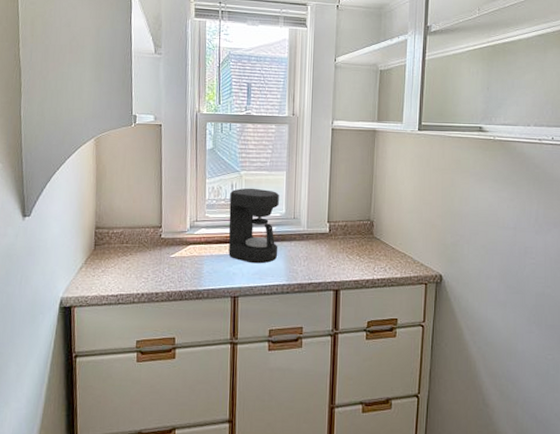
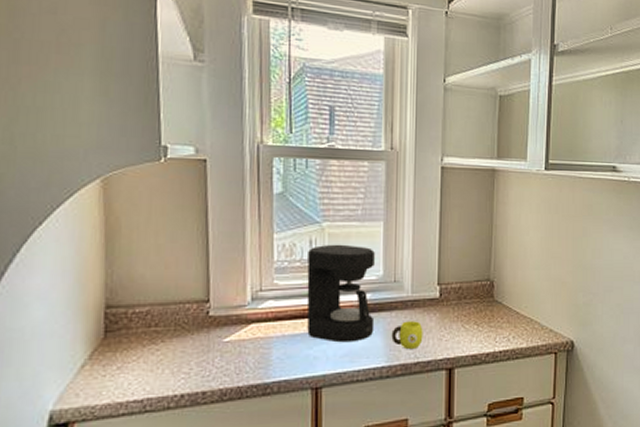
cup: none [291,250,316,273] -> present [391,321,423,350]

